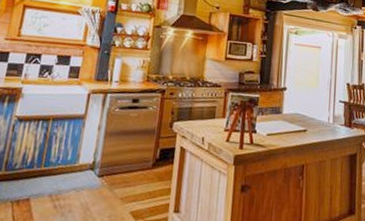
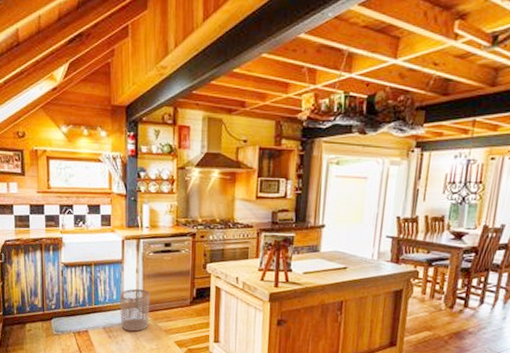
waste bin: none [71,148,111,200] -> present [119,288,151,332]

